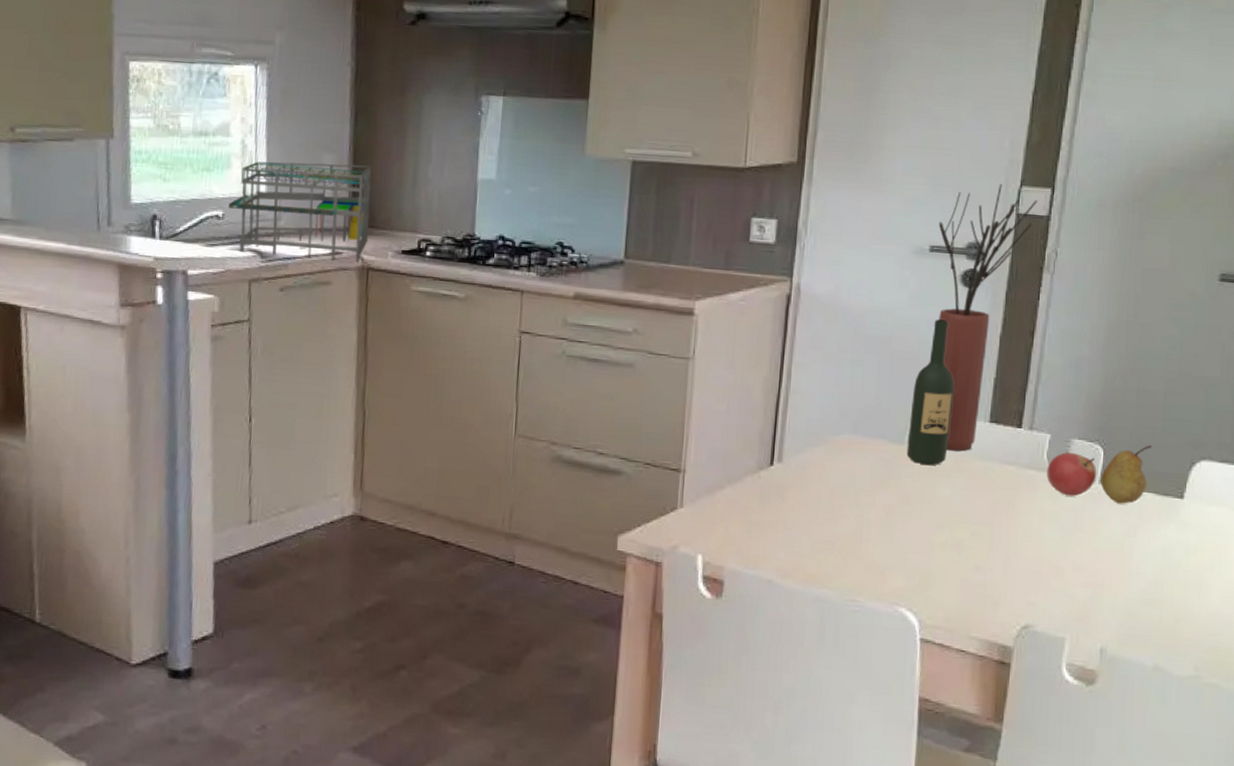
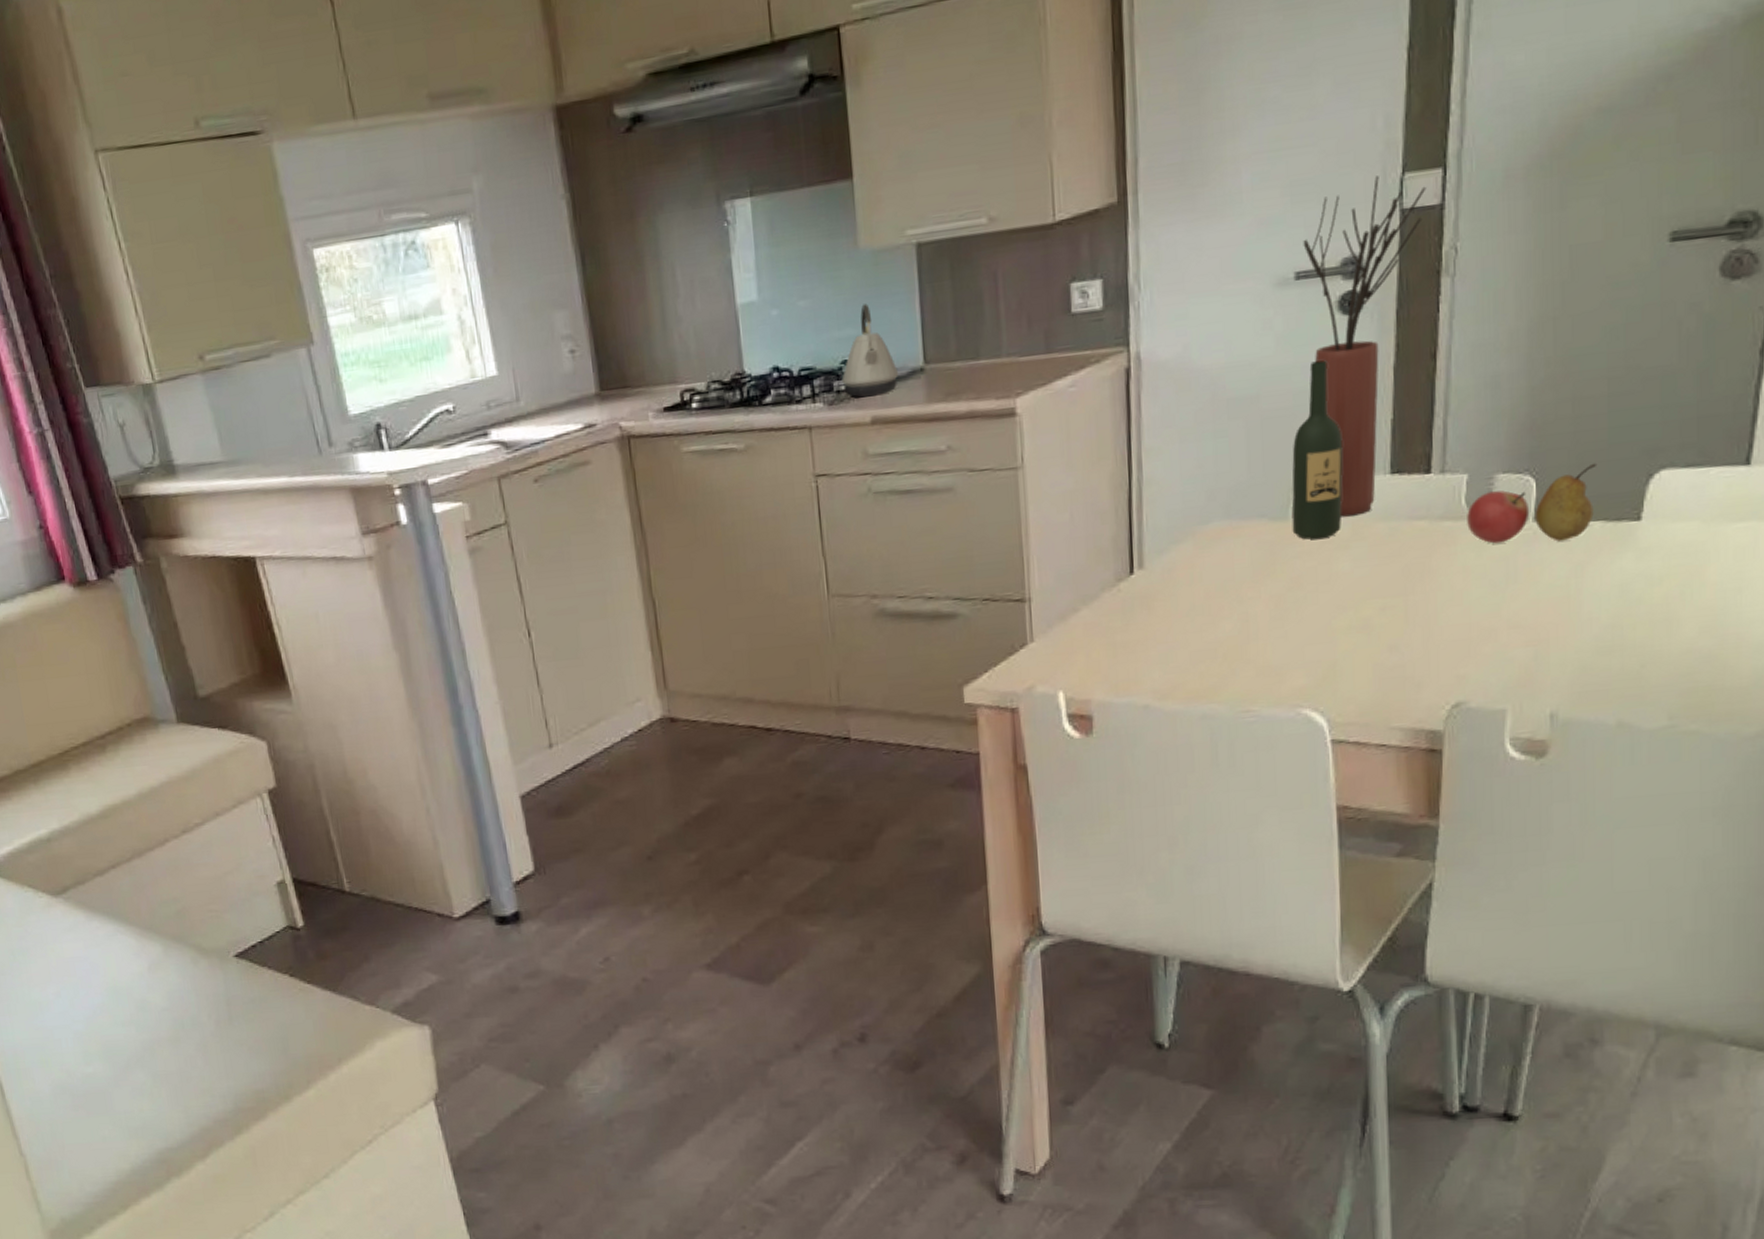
architectural model: present [228,161,372,262] -> none [458,314,623,447]
kettle: none [554,200,603,277] -> present [841,303,899,398]

